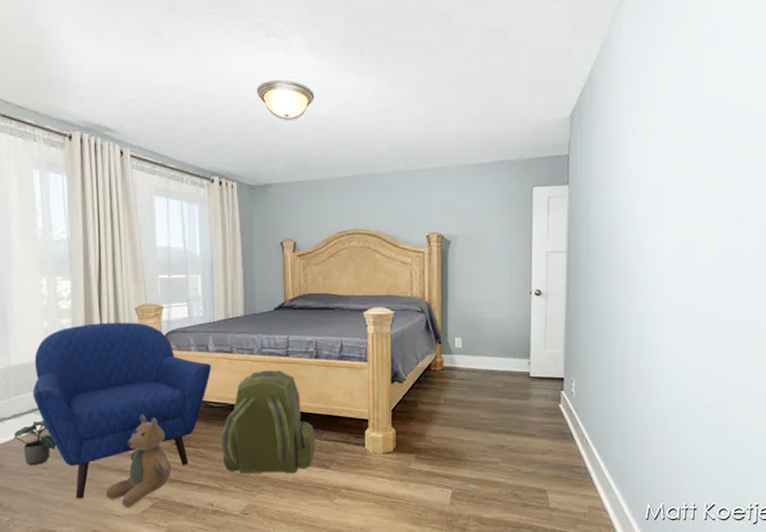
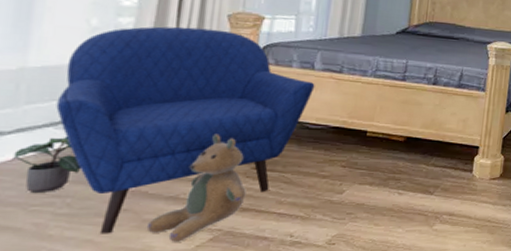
backpack: present [221,369,316,474] -> none [313,92,423,201]

